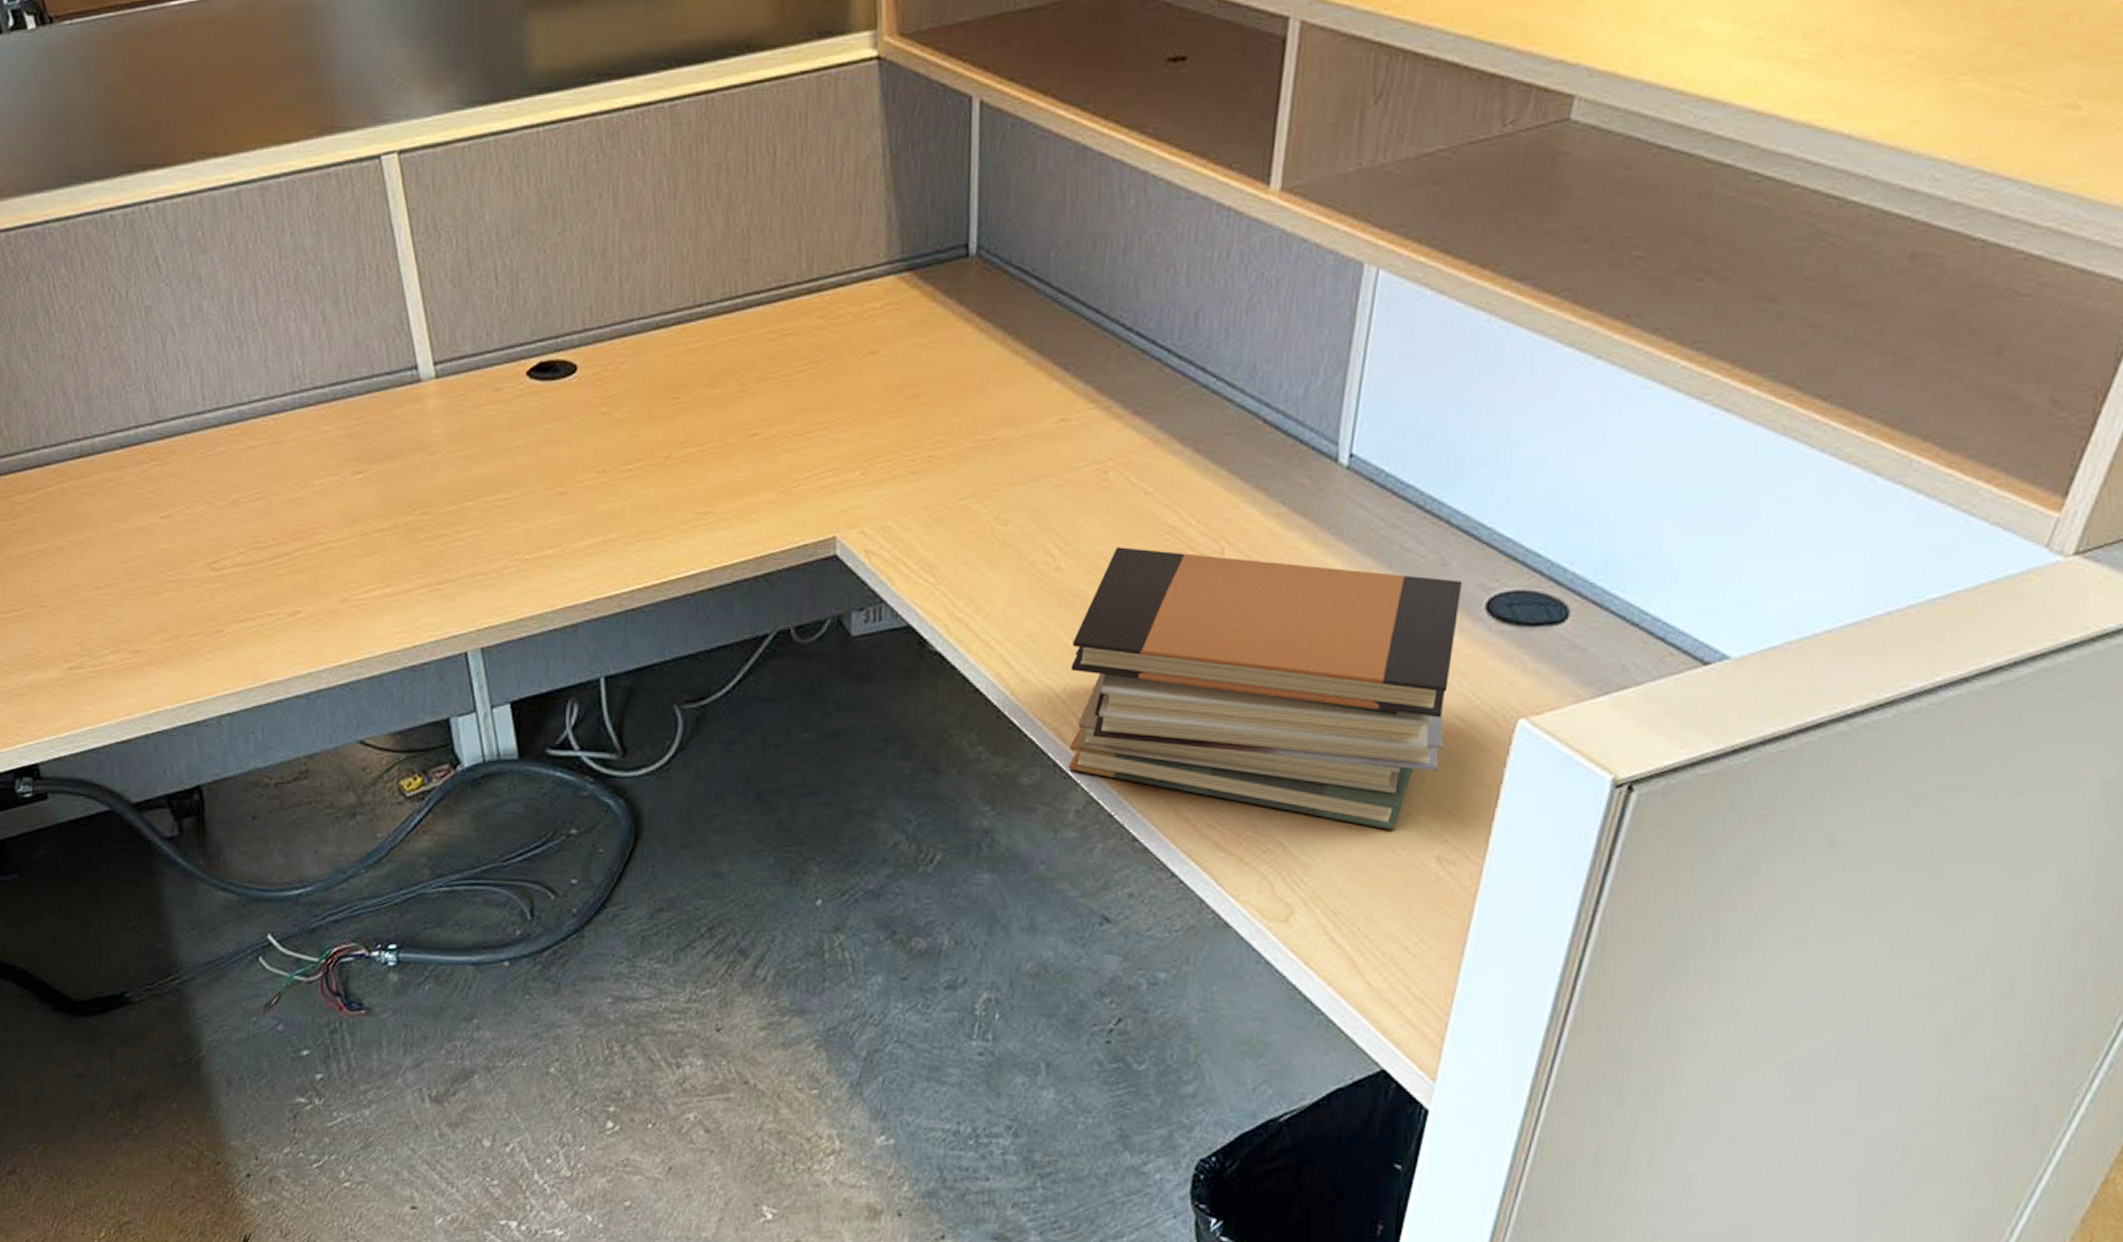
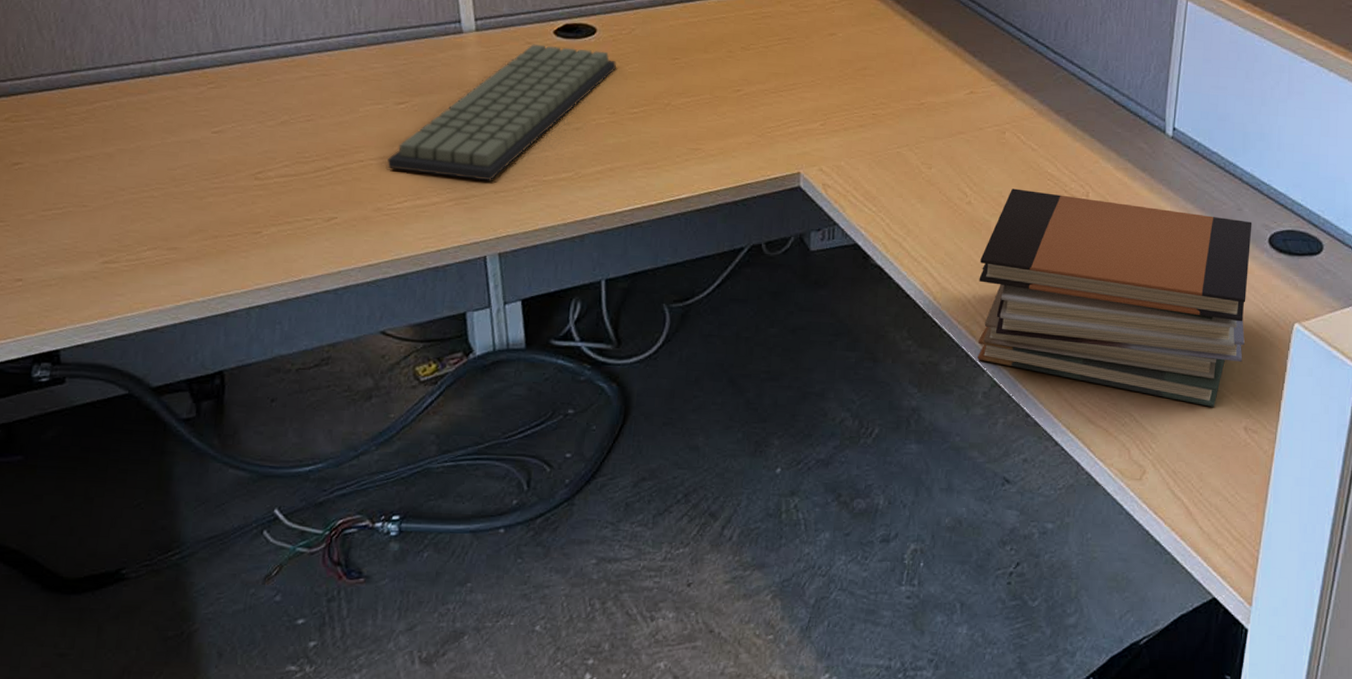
keyboard: none [349,390,603,562] -> present [387,44,616,181]

